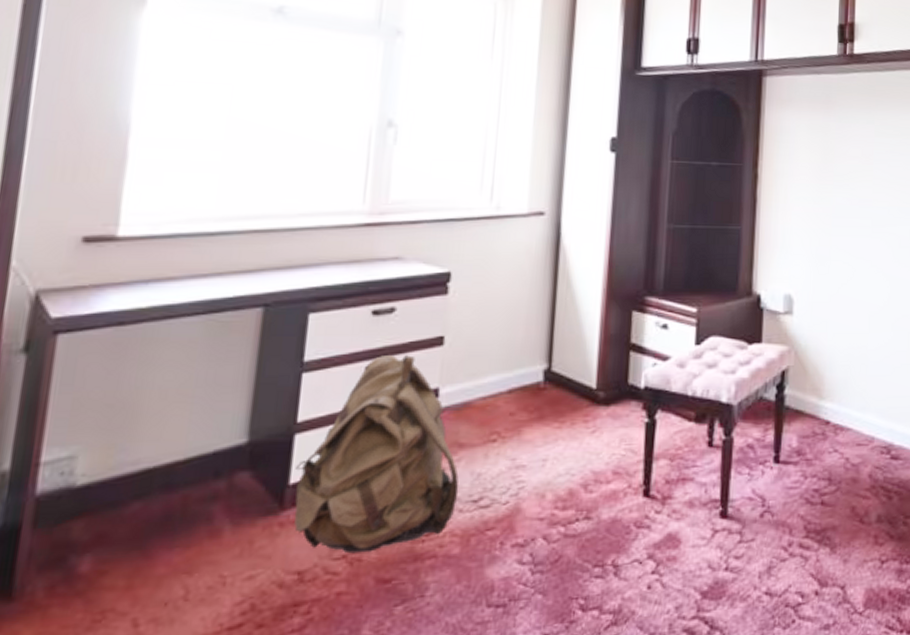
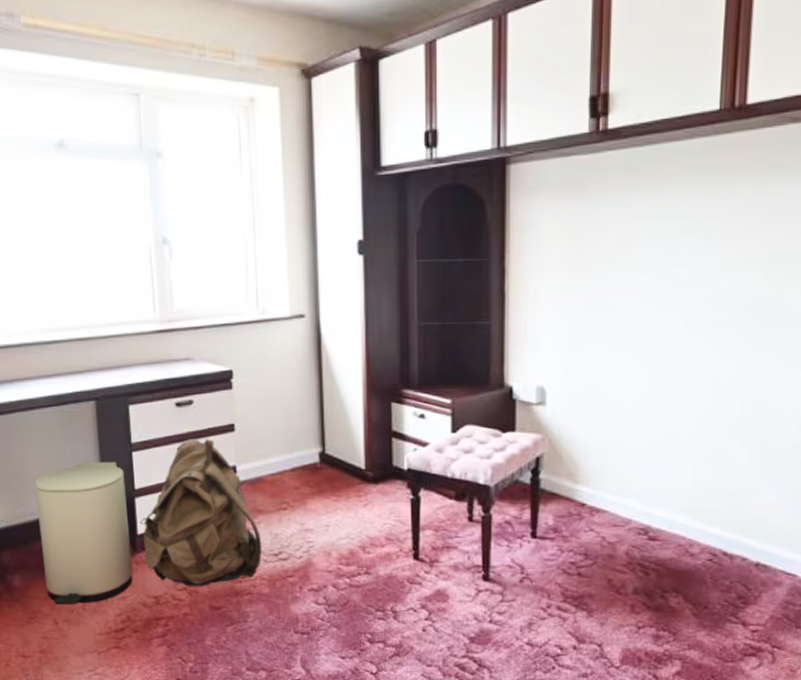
pedal bin: none [131,385,286,596] -> present [34,461,133,605]

